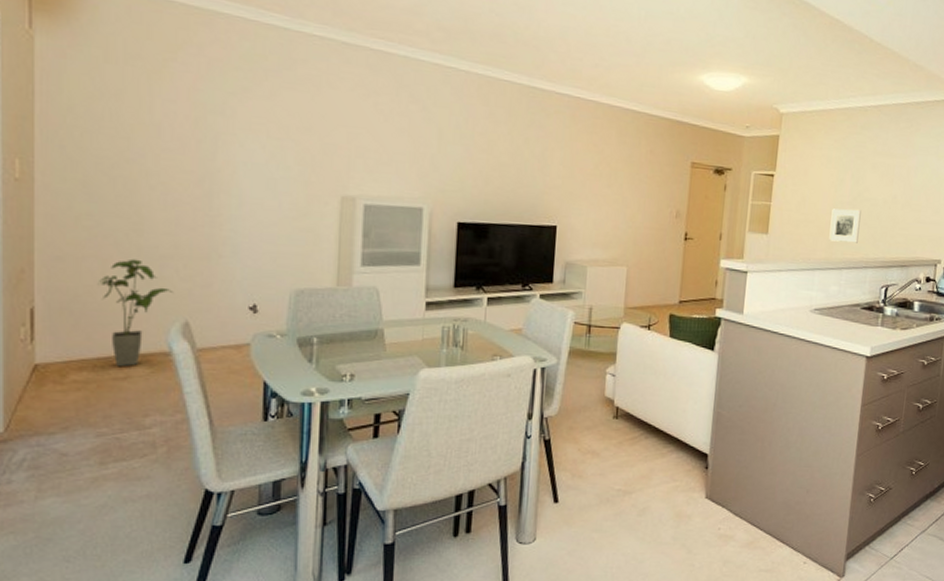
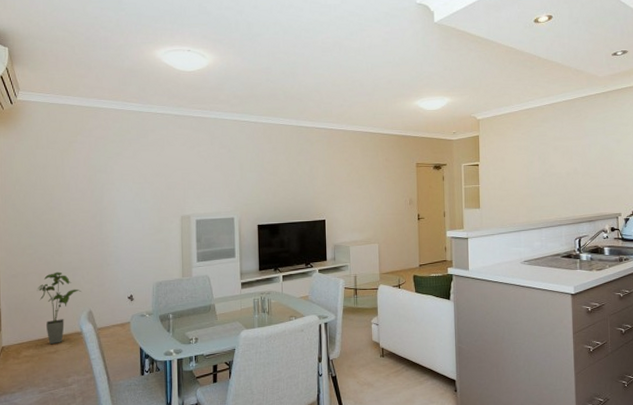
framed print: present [829,208,861,243] -> none [527,182,551,208]

